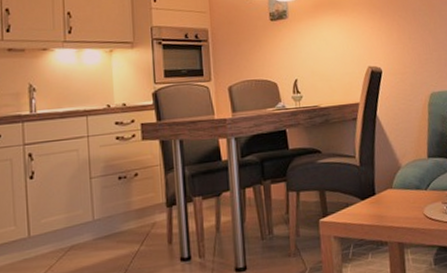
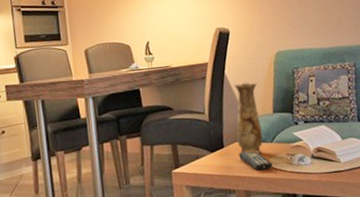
vase: none [386,124,417,203] -> present [233,82,263,154]
remote control: none [391,199,428,220] -> present [239,151,273,171]

